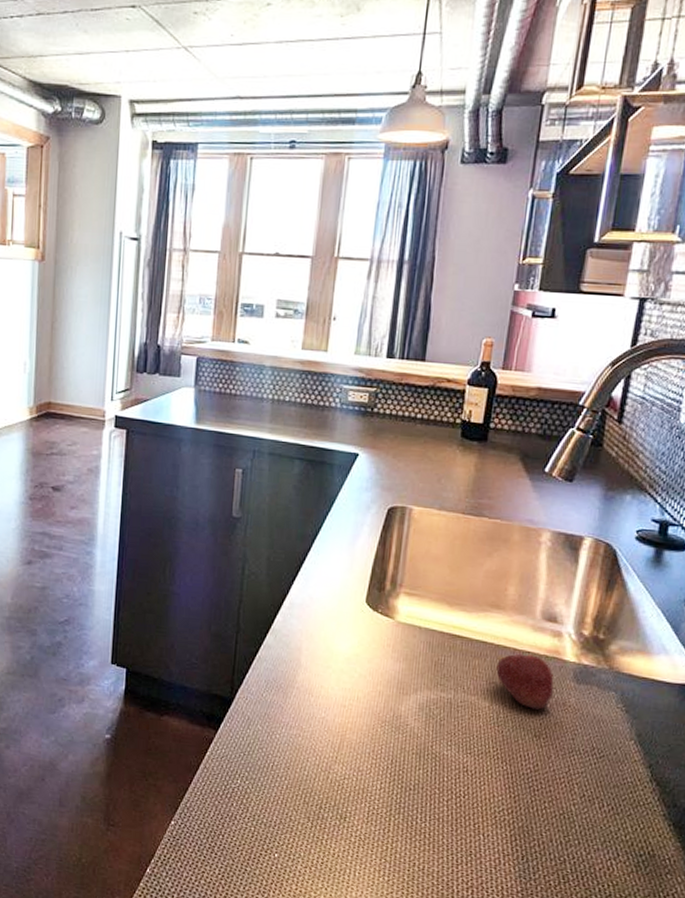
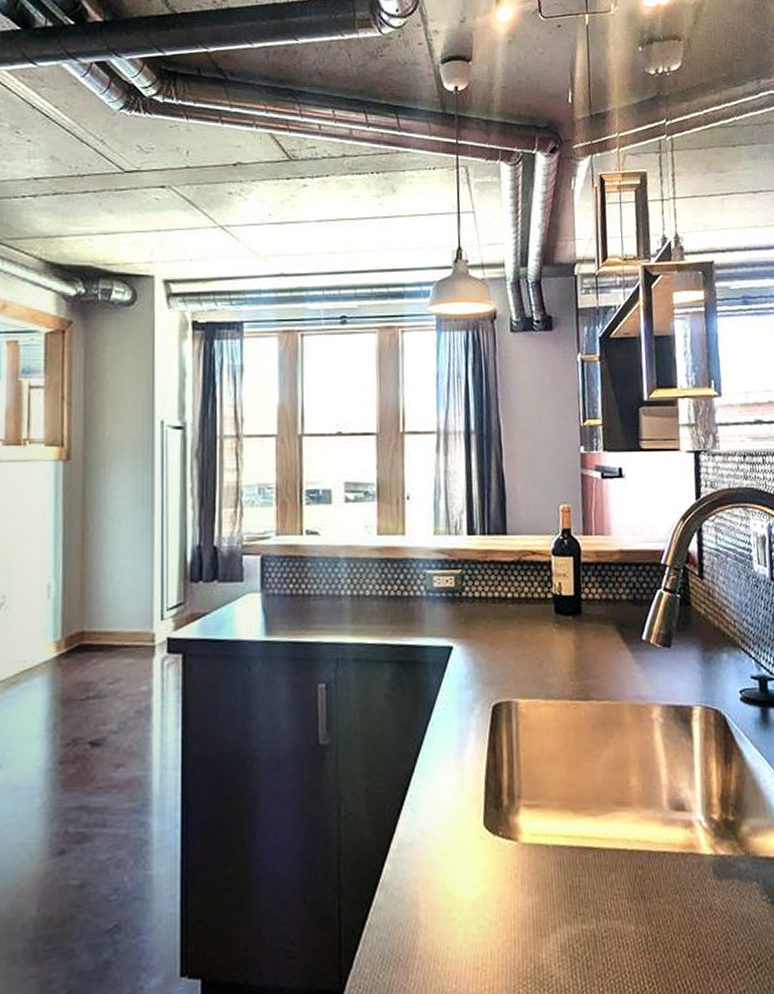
fruit: present [496,654,554,710] -> none [634,854,698,923]

